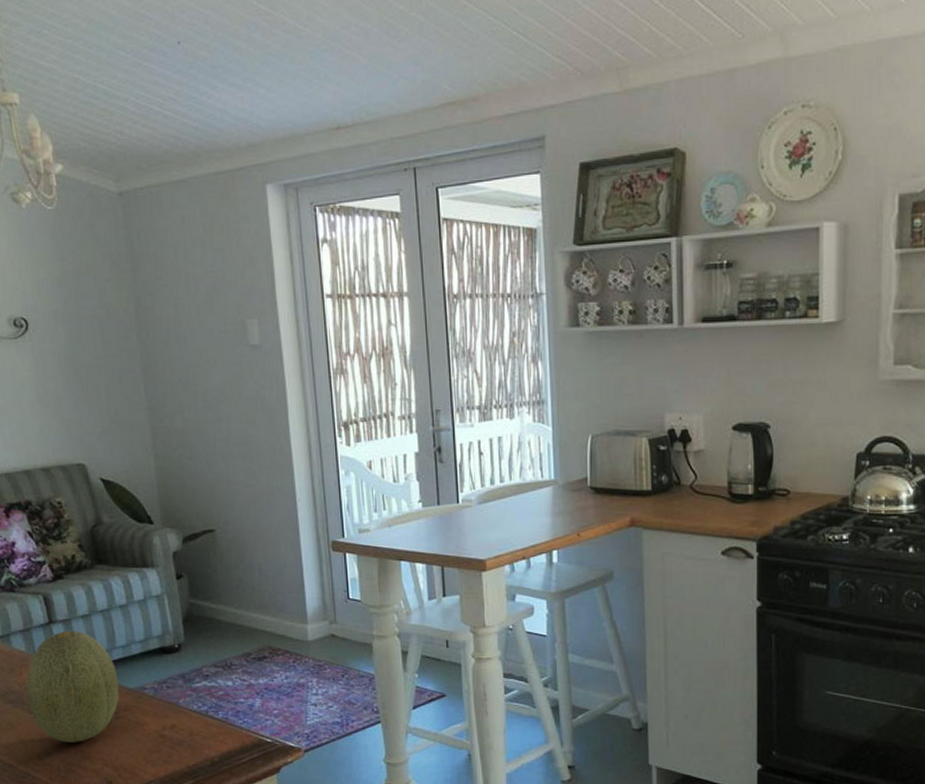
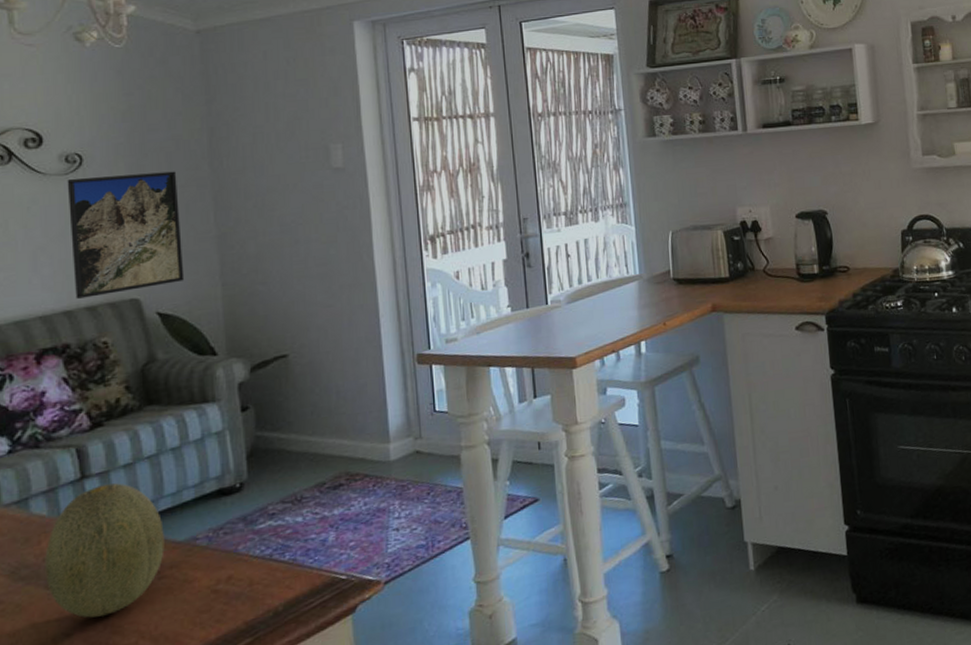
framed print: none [16,340,122,459] -> present [67,171,185,299]

